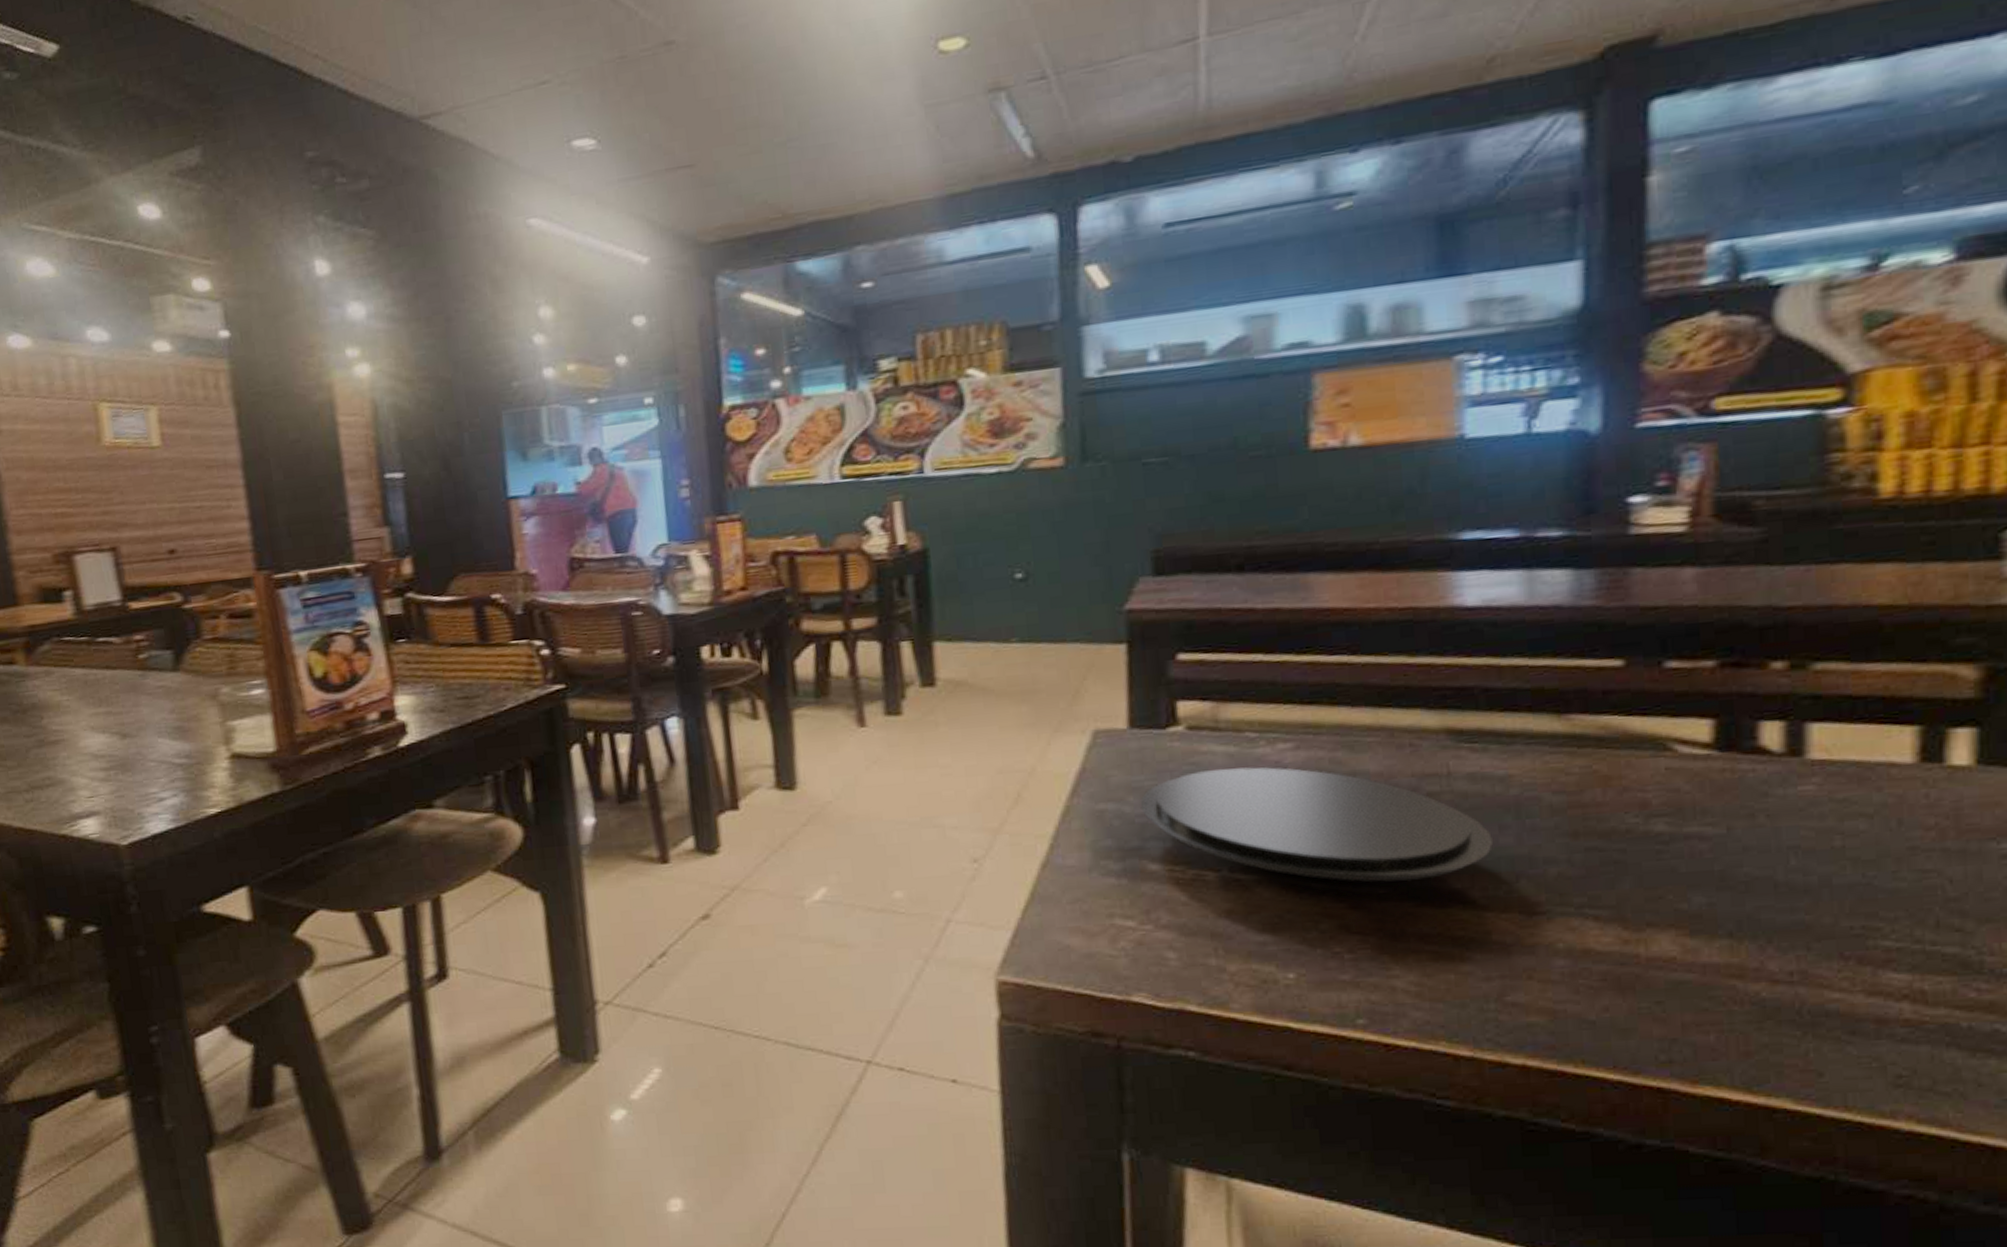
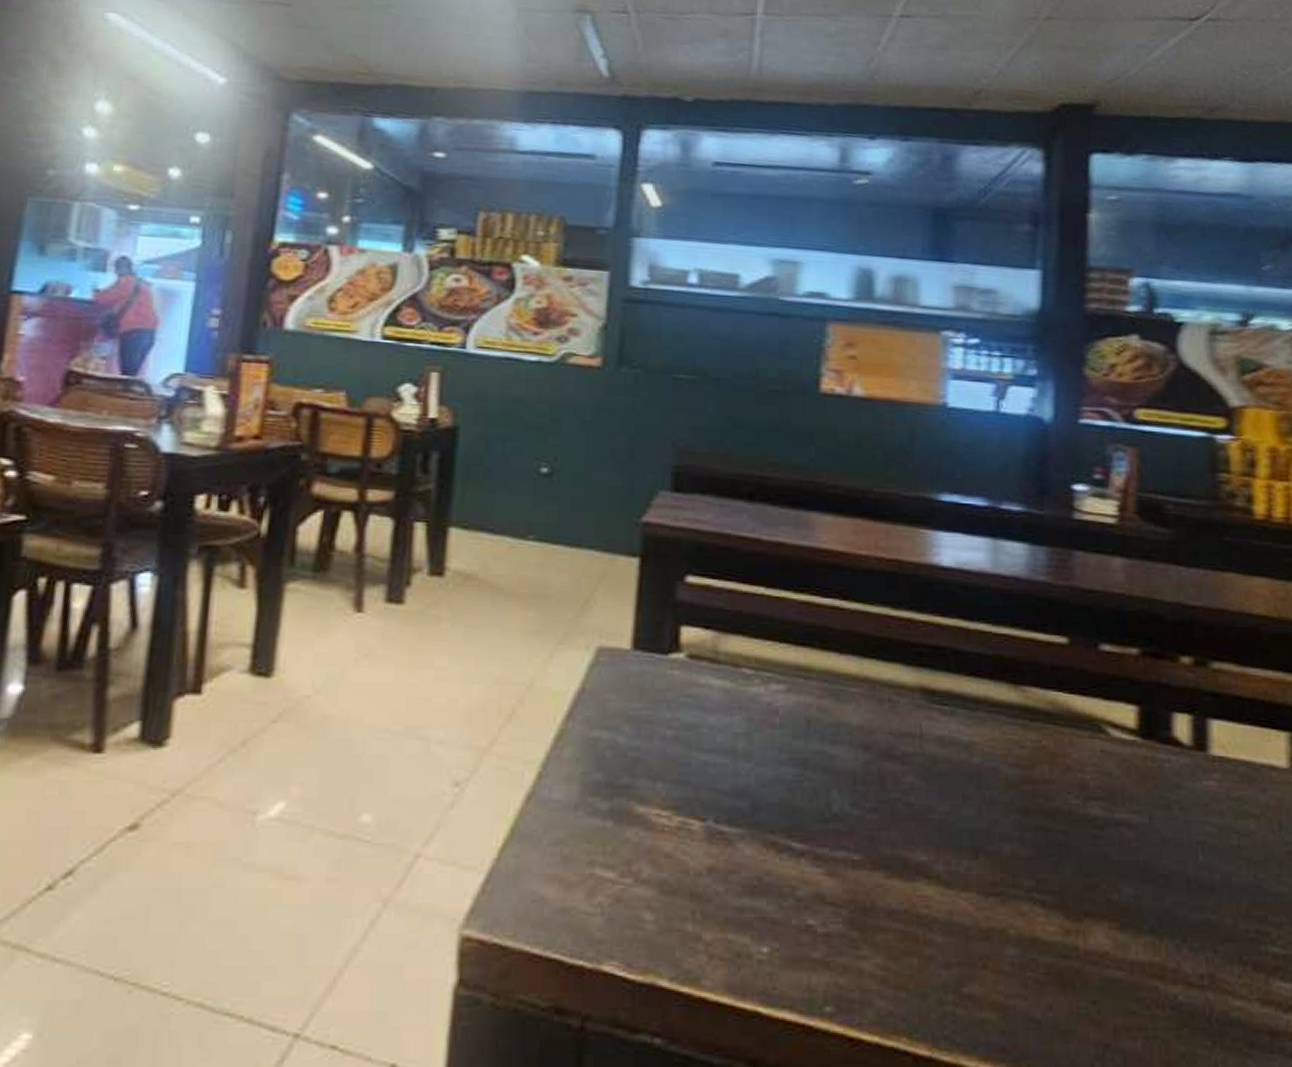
plate: present [1140,767,1493,882] -> none [634,704,956,847]

